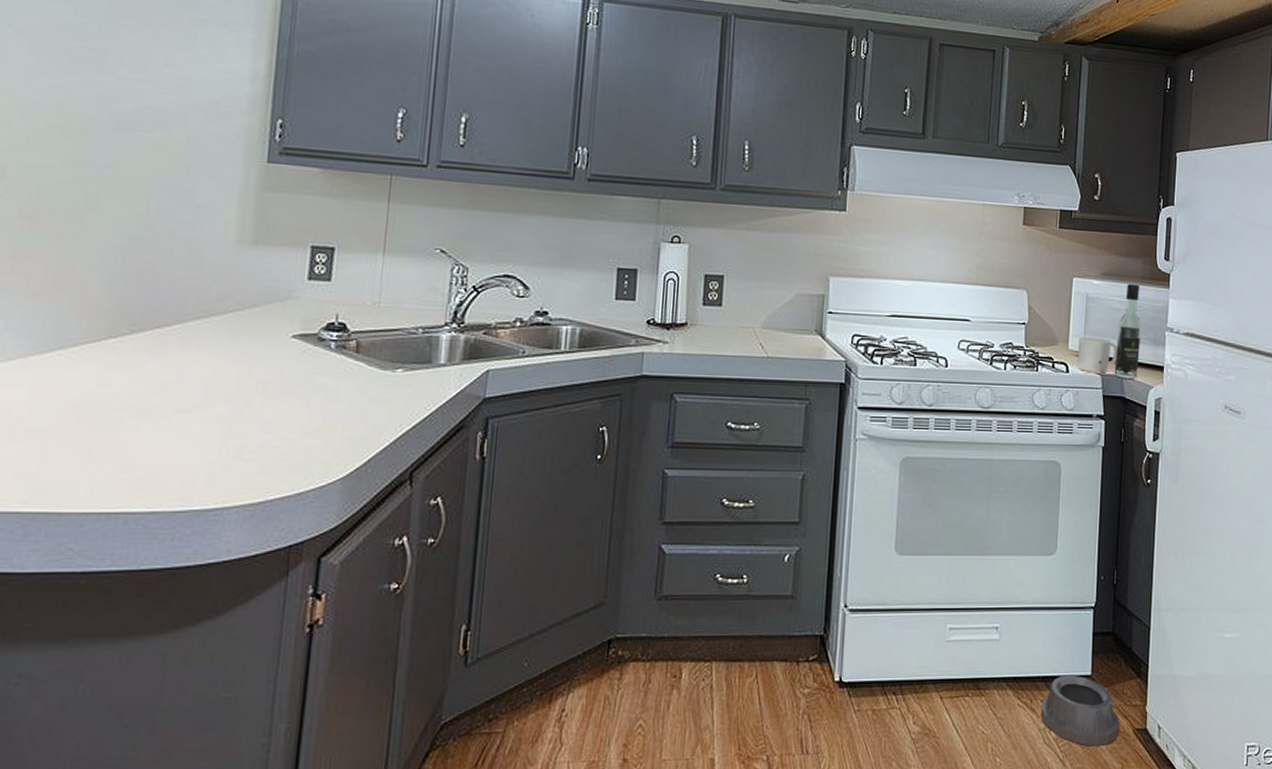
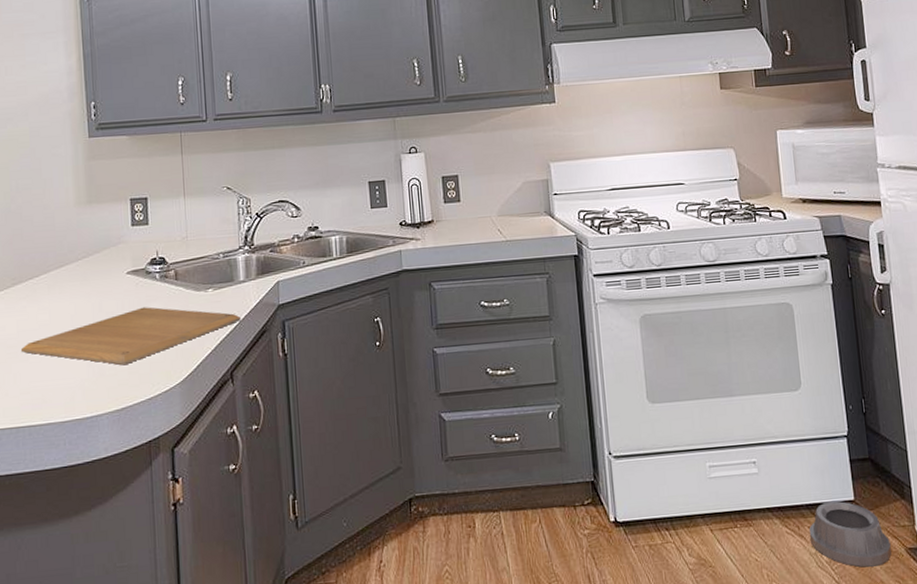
chopping board: none [128,381,434,450] -> present [20,307,241,366]
mug: present [1077,337,1118,373] -> none [791,182,832,217]
bottle: present [1114,283,1142,379] -> none [828,127,855,218]

